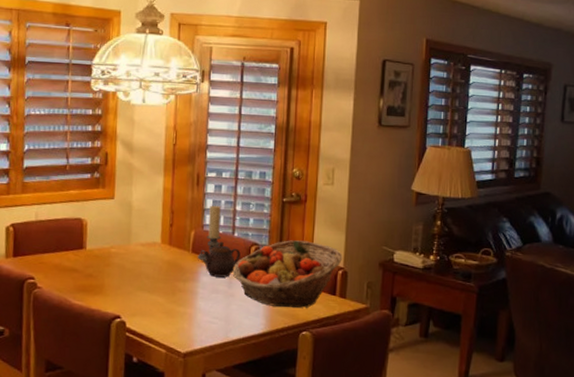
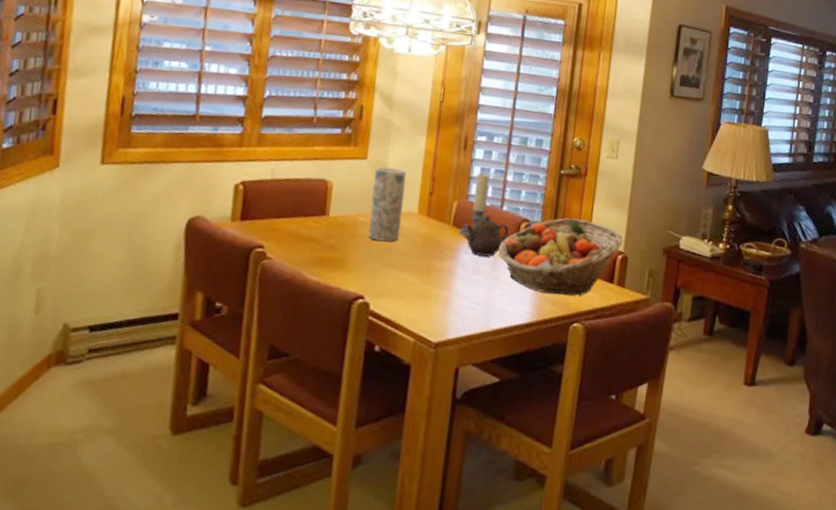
vase: none [120,204,149,269] -> present [368,167,407,242]

